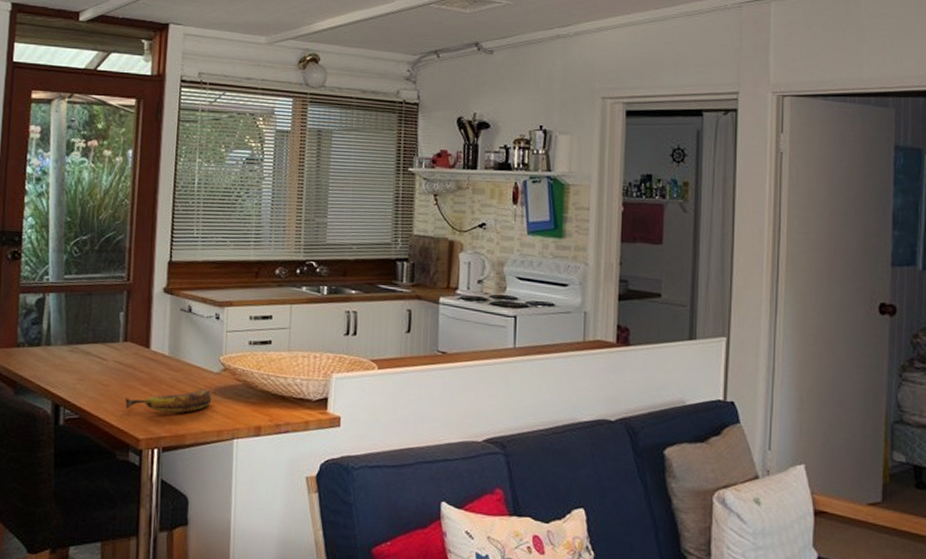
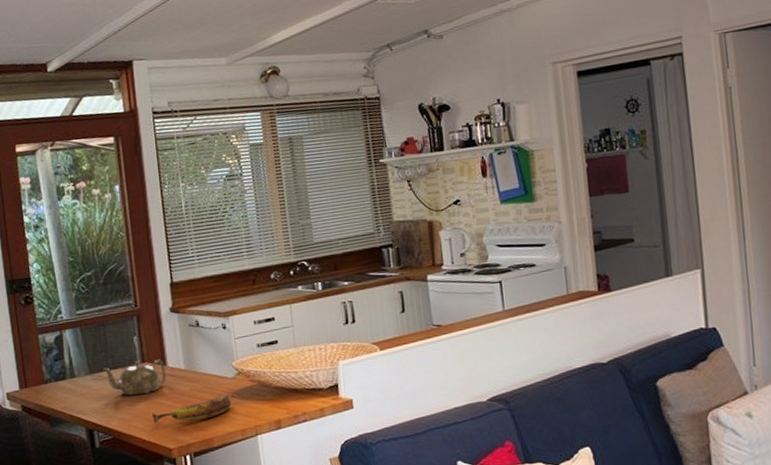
teapot: none [81,339,149,376] -> present [102,359,166,396]

